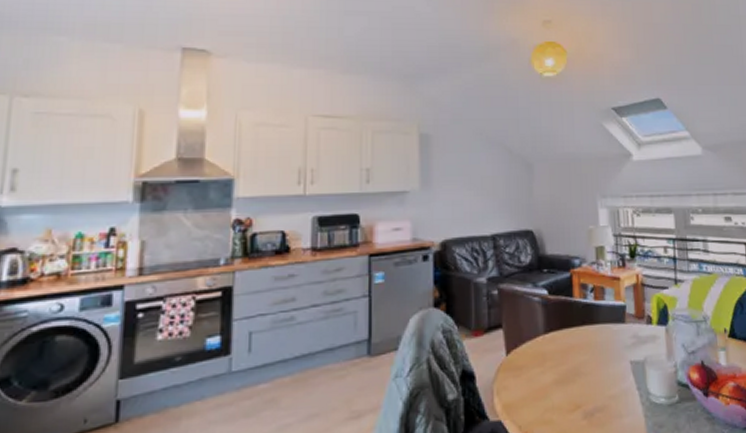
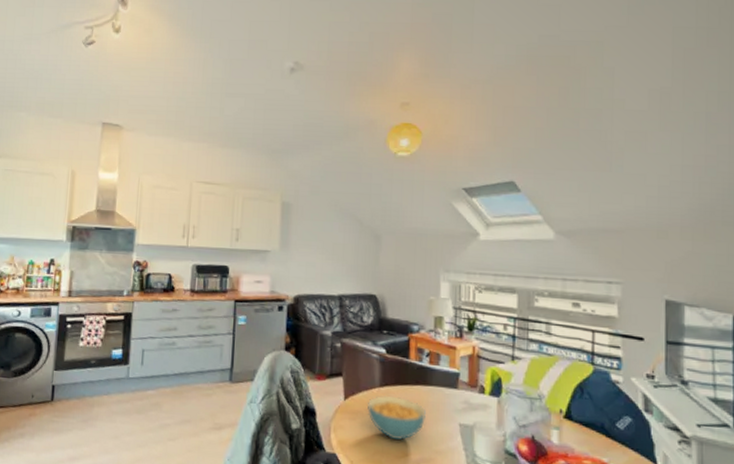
cereal bowl: none [531,341,596,392] -> present [367,395,426,441]

